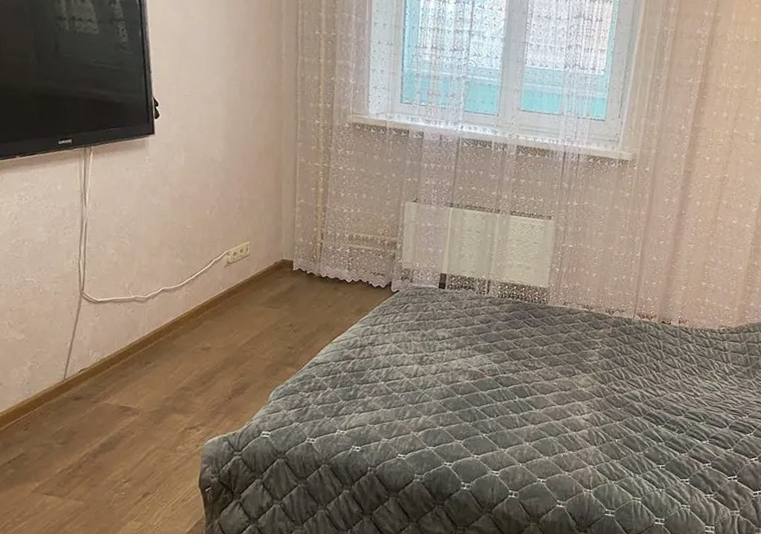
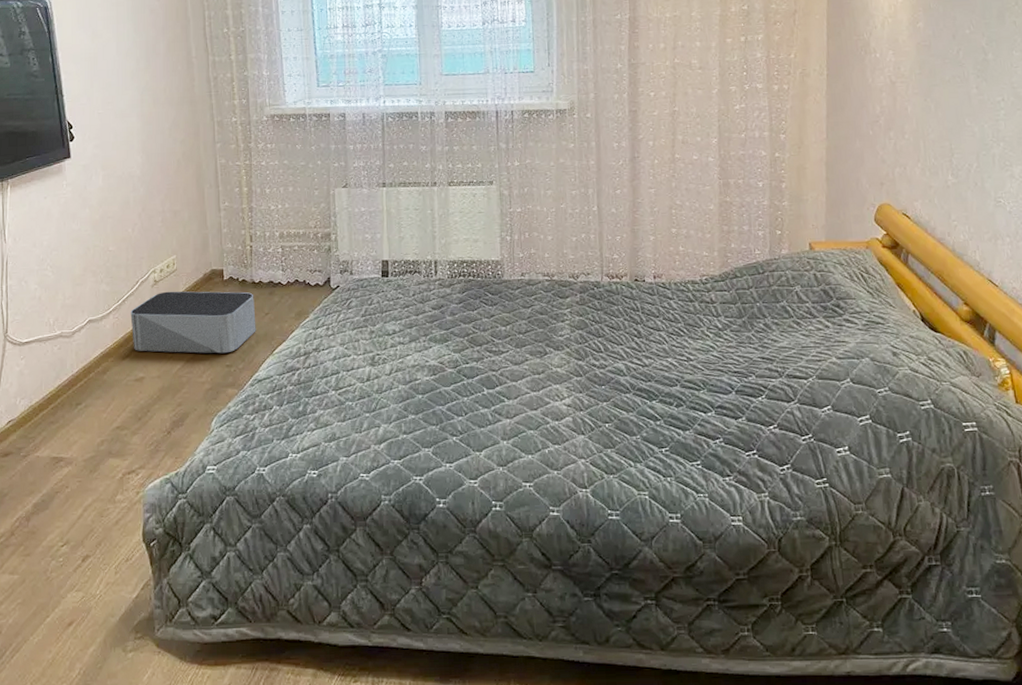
storage bin: none [202,273,320,337] -> present [130,291,256,354]

